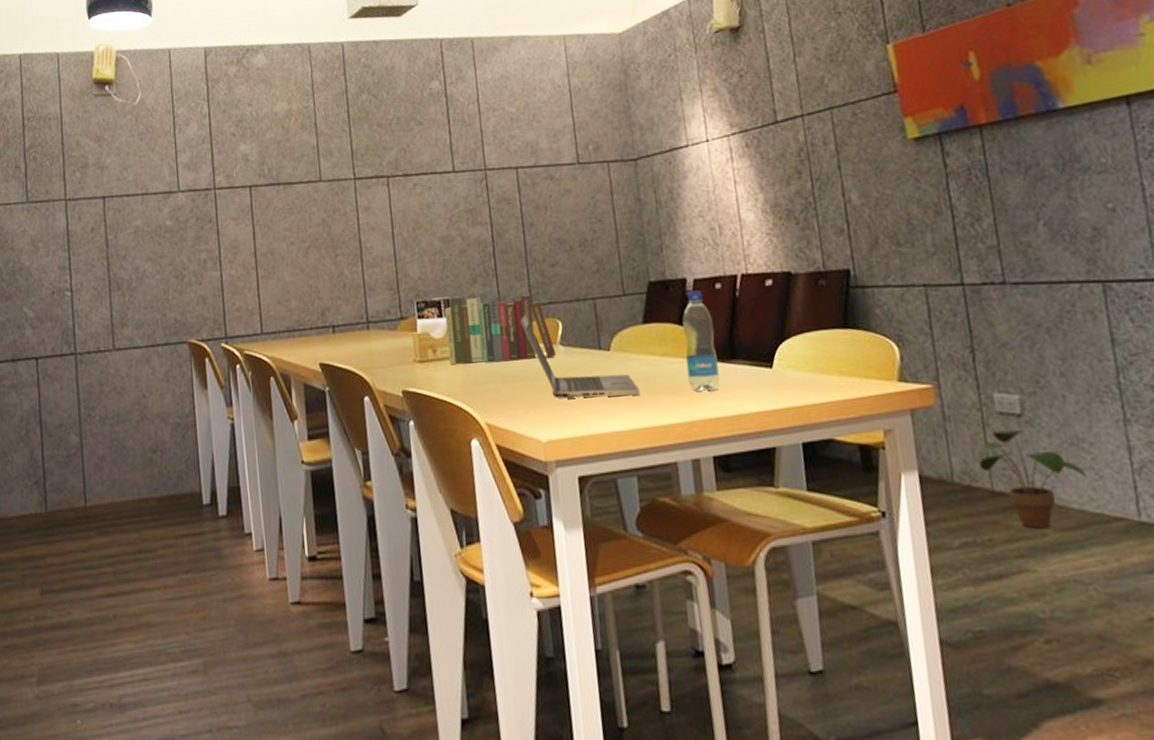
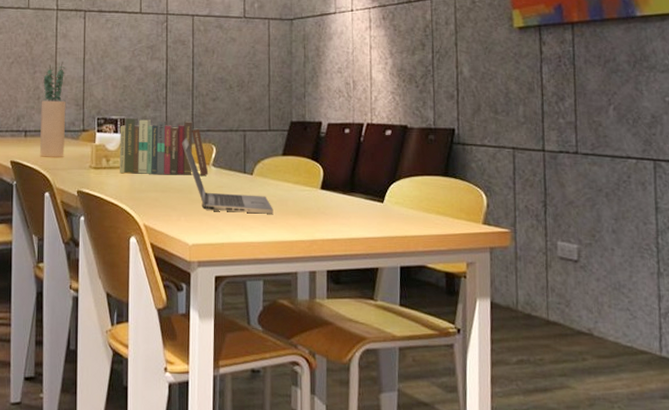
vase: none [347,239,382,356] -> present [39,61,66,158]
bottle: present [682,290,720,393] -> none [313,133,340,217]
potted plant: present [978,429,1088,529] -> none [539,272,624,354]

